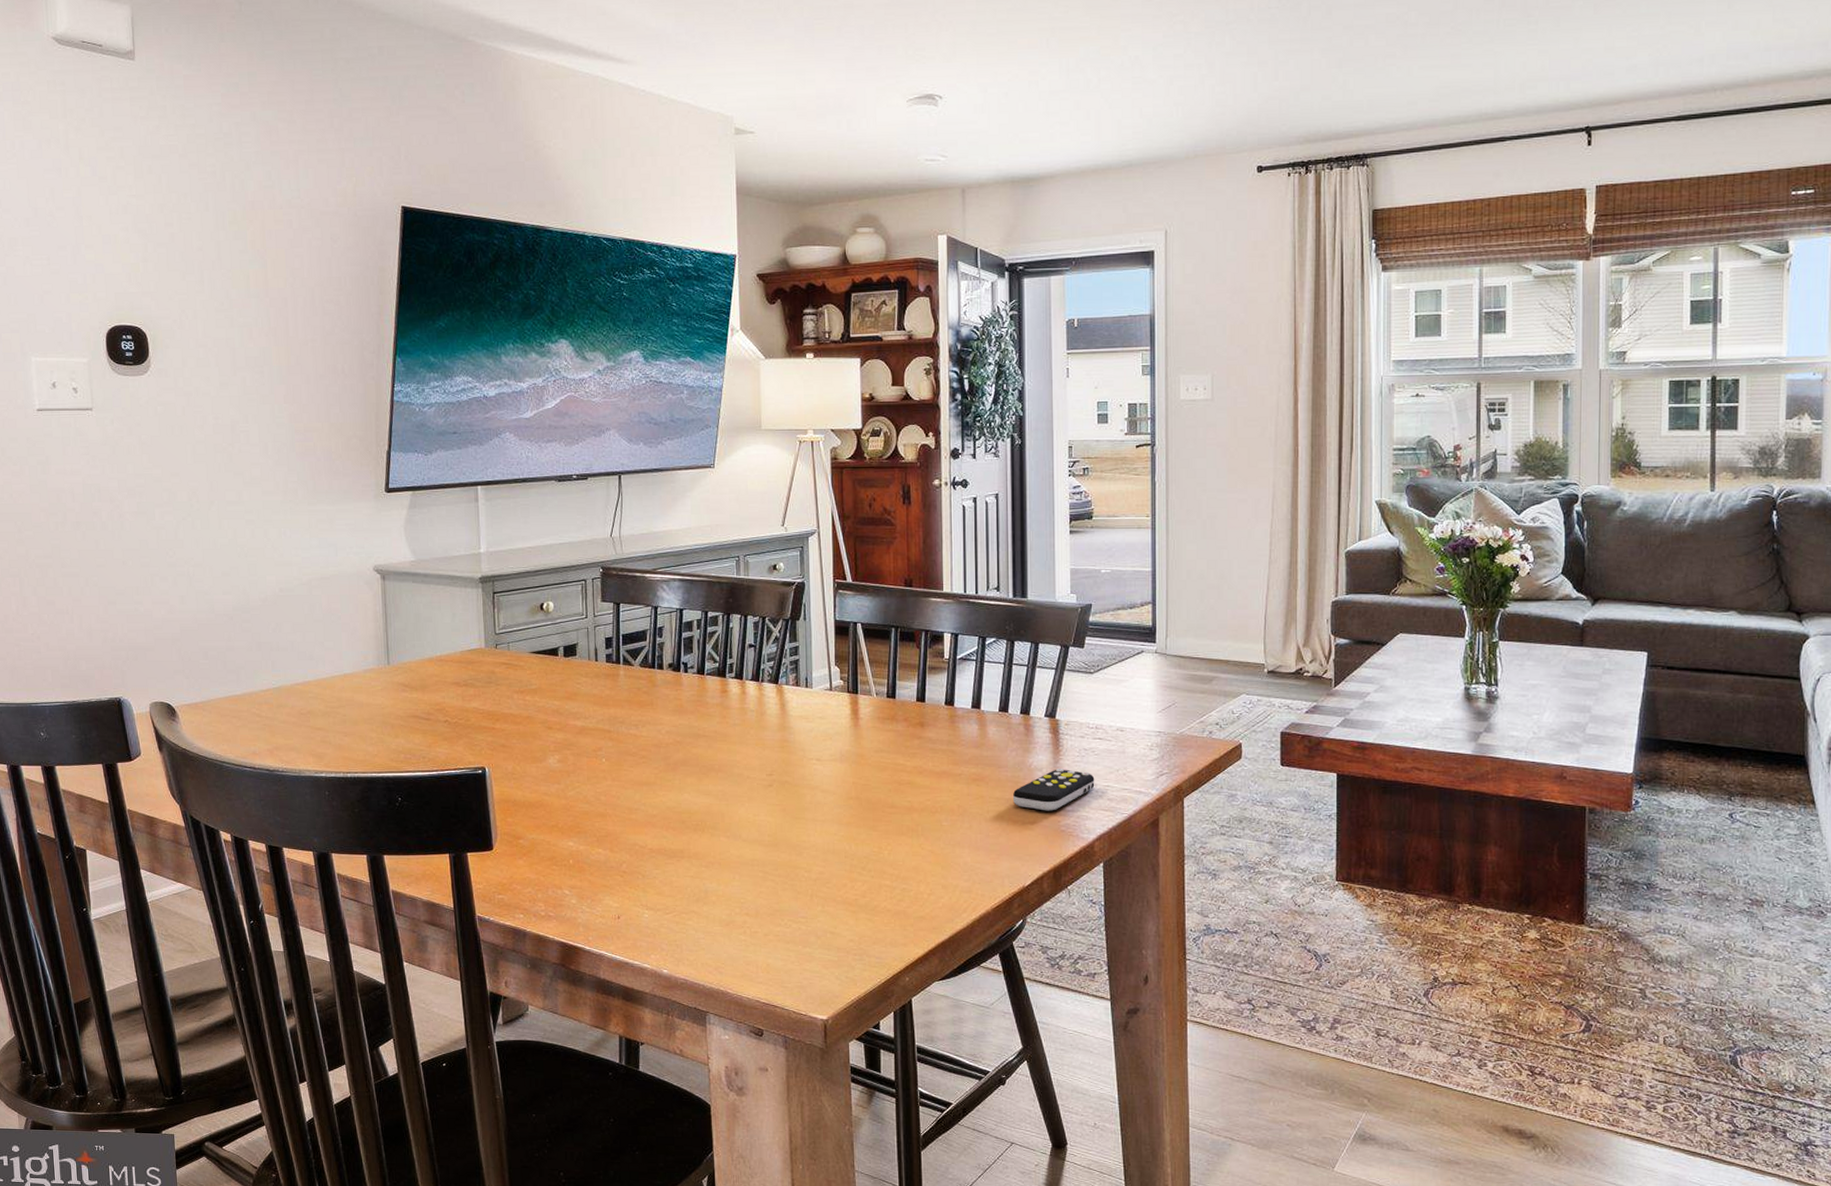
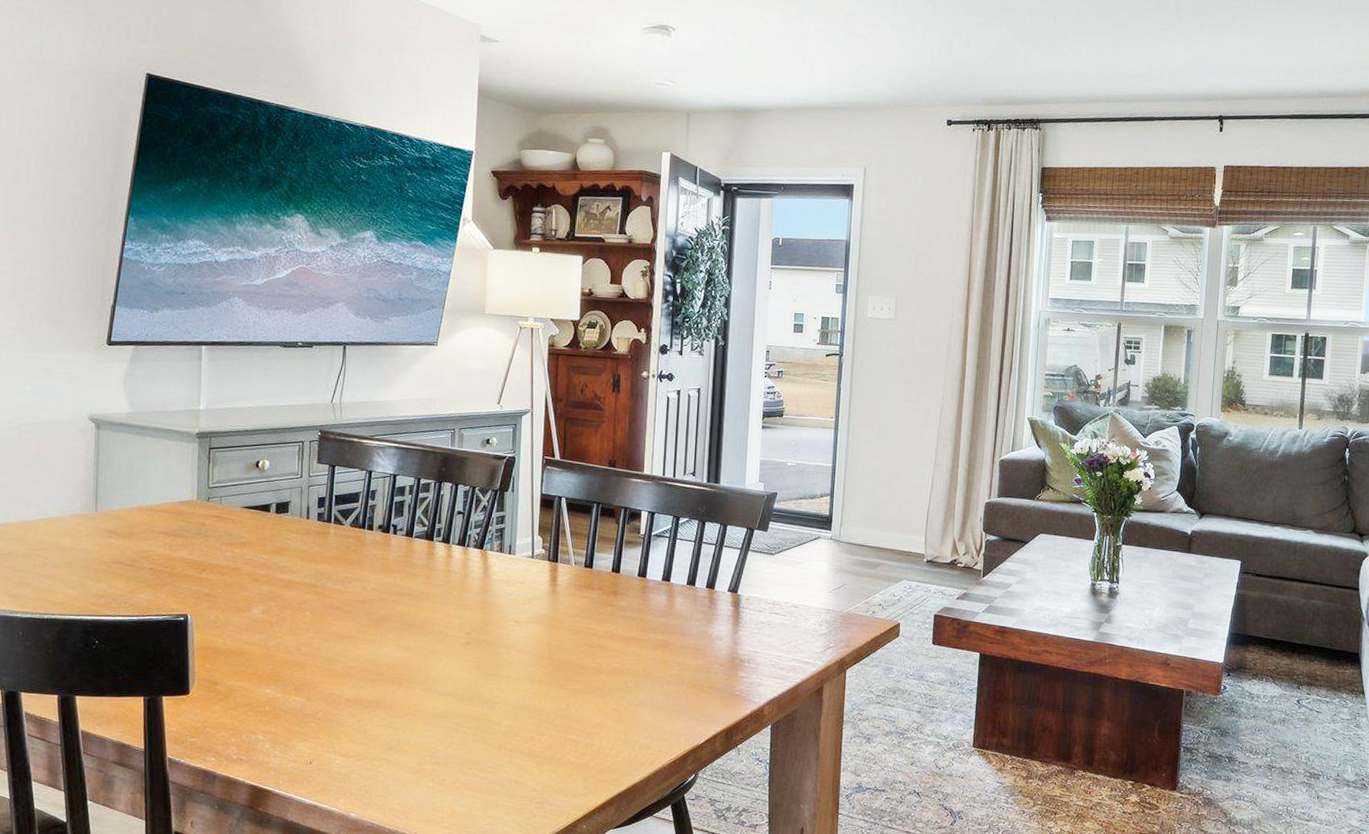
remote control: present [1013,768,1095,811] -> none [694,638,769,677]

